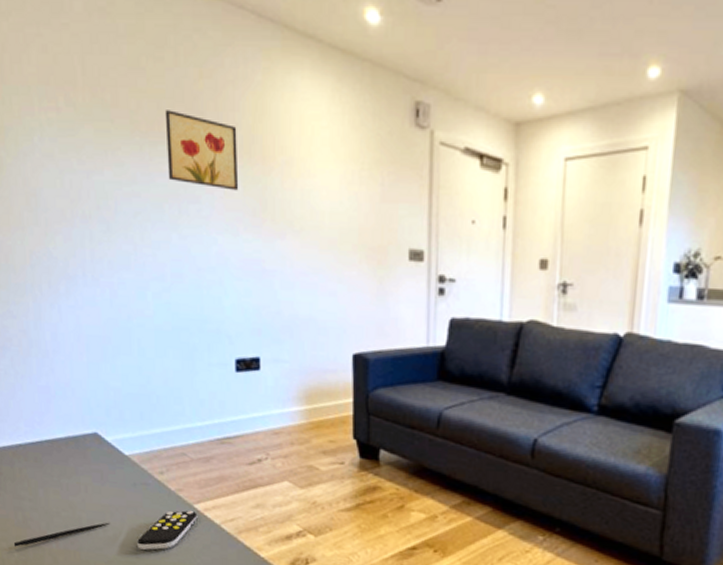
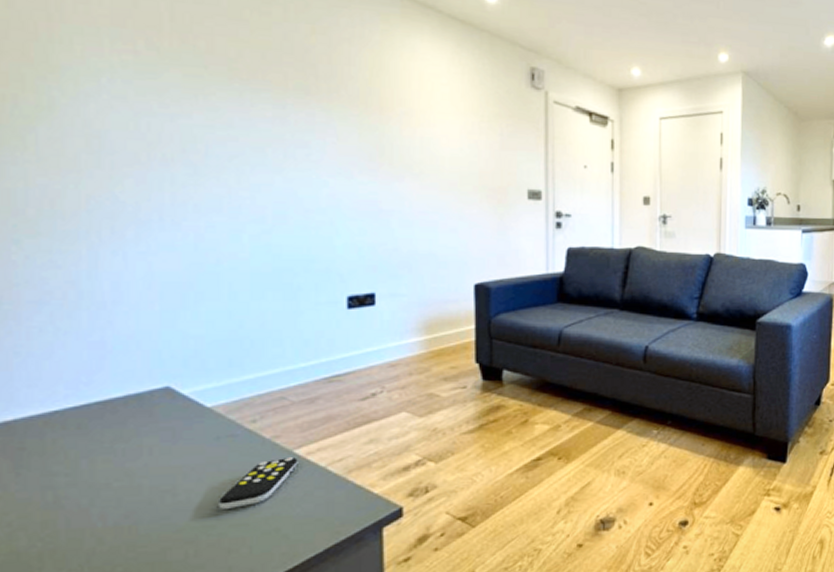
pen: present [13,522,110,547] -> none [36,485,182,535]
wall art: present [164,110,239,191] -> none [270,60,354,137]

